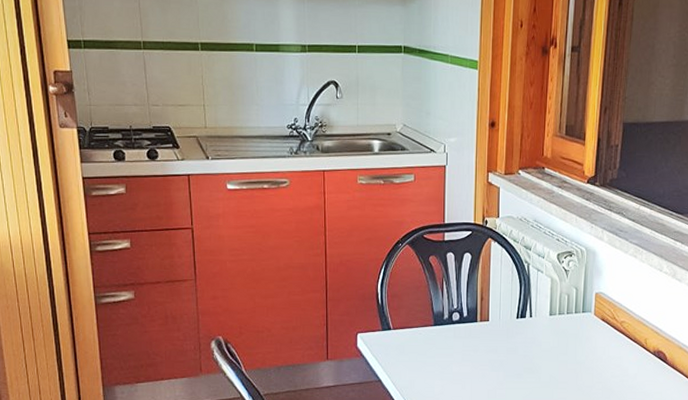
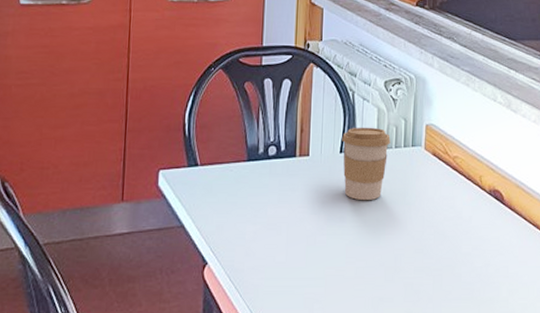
coffee cup: none [518,295,563,360] -> present [342,127,390,201]

